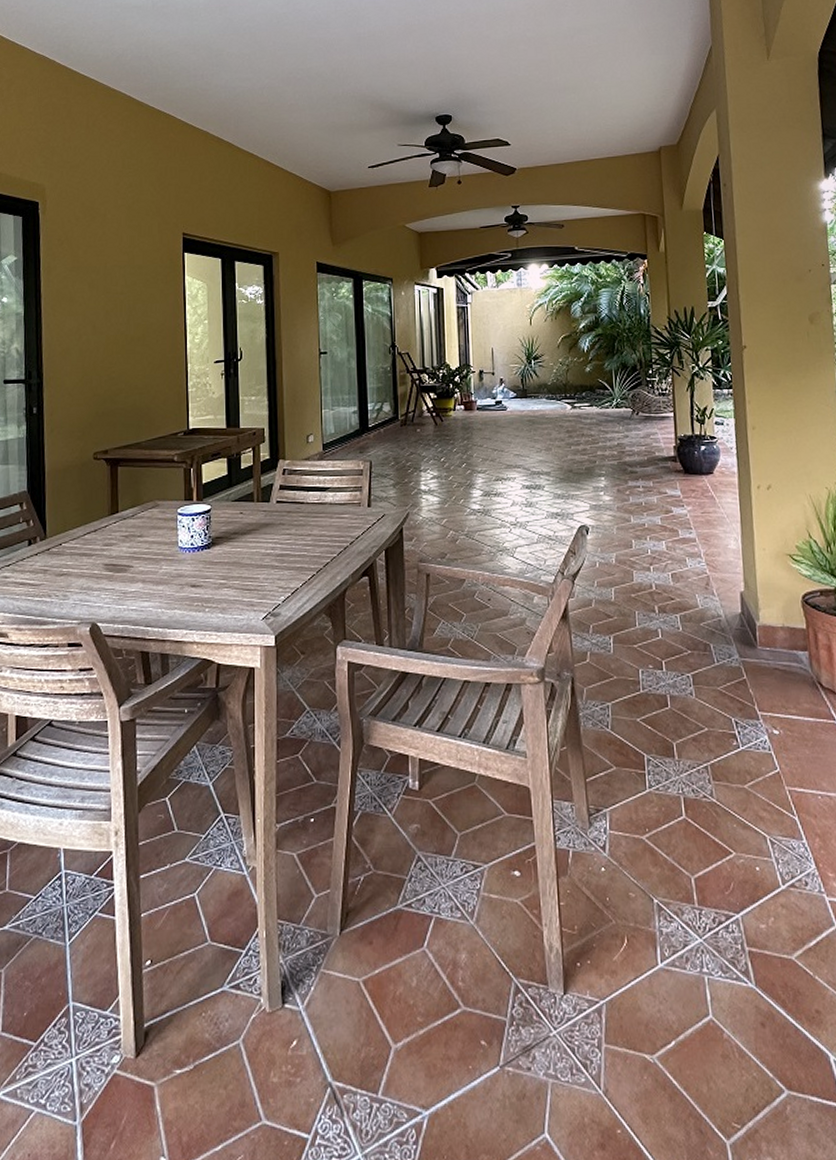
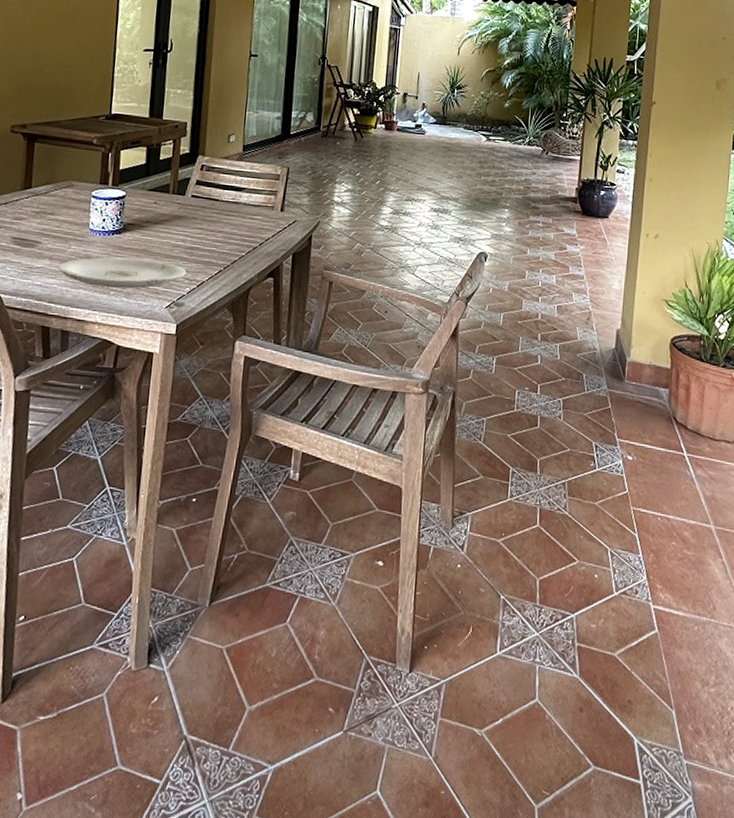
plate: none [150,572,279,605] -> present [57,257,186,289]

